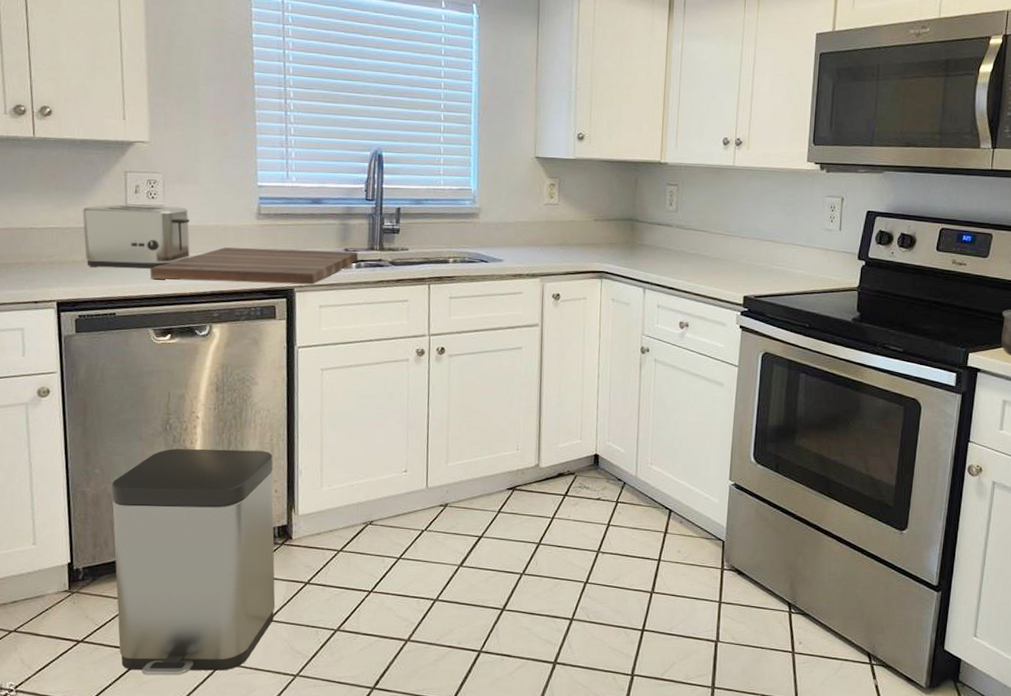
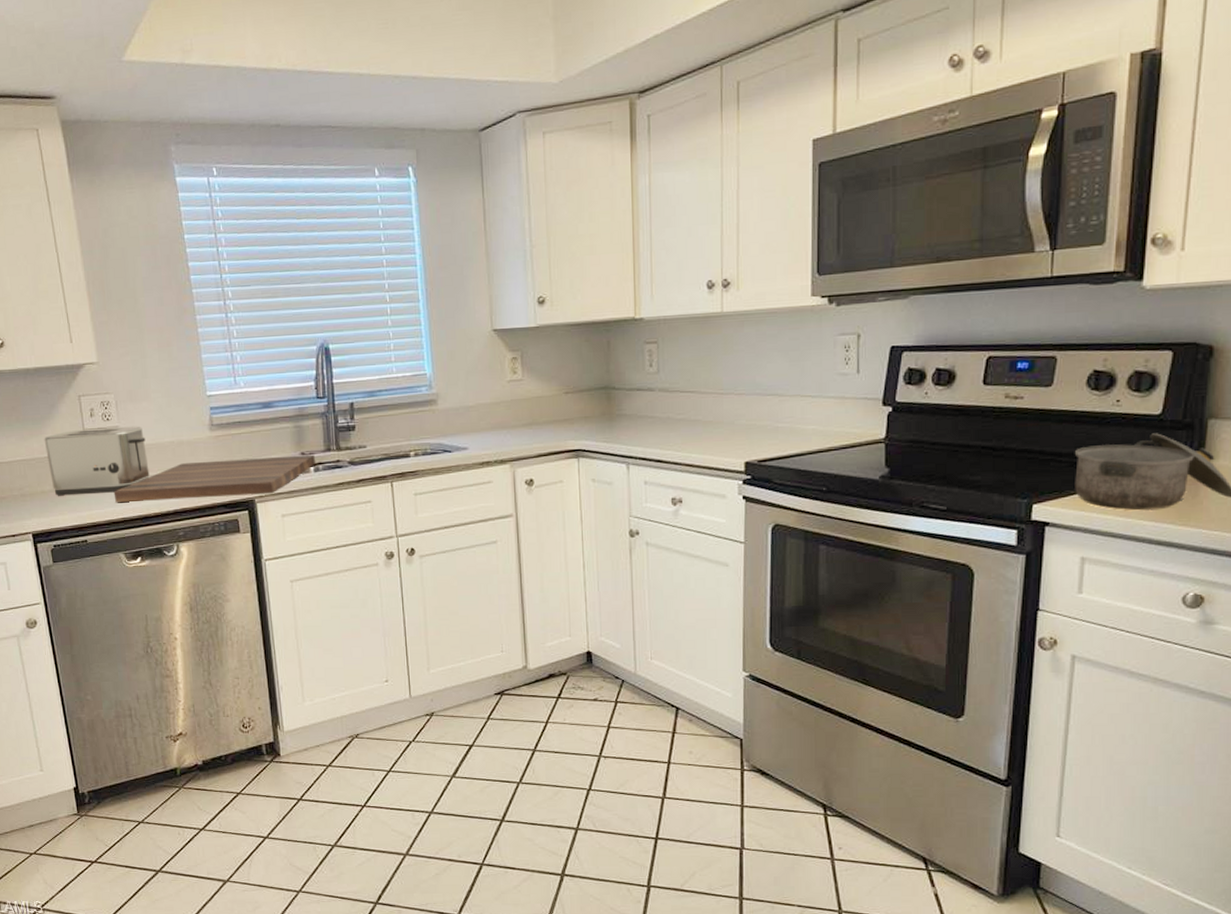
pedal bin: present [111,448,276,676] -> none [104,668,272,893]

